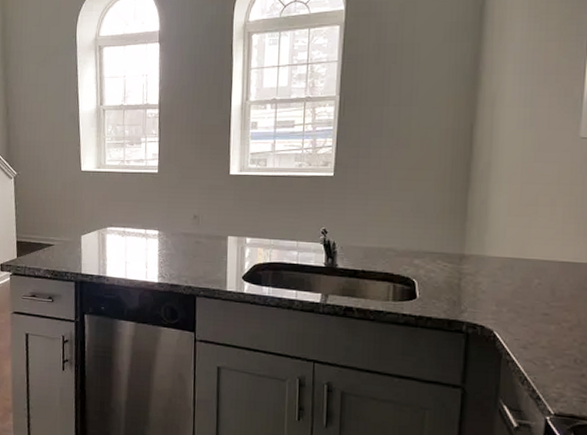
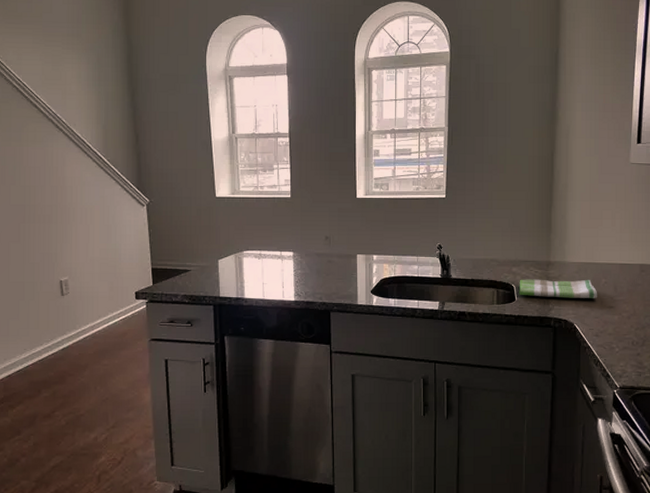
dish towel: none [421,273,528,303] -> present [519,279,598,299]

